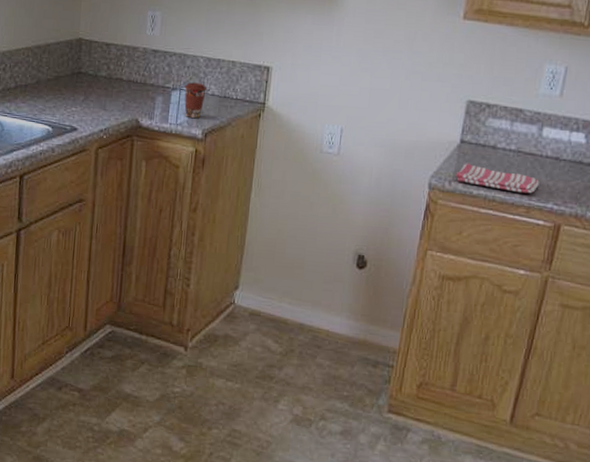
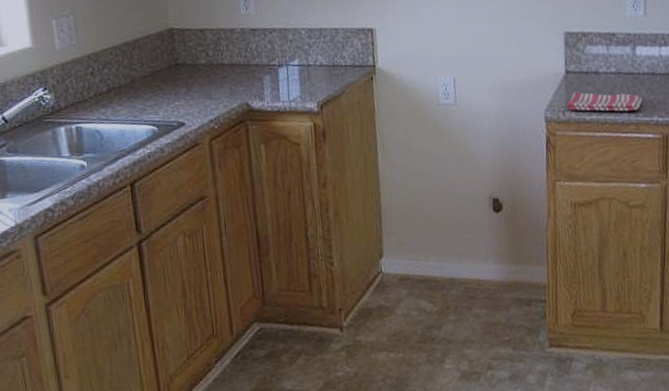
coffee cup: present [184,82,208,118] -> none [290,55,315,92]

